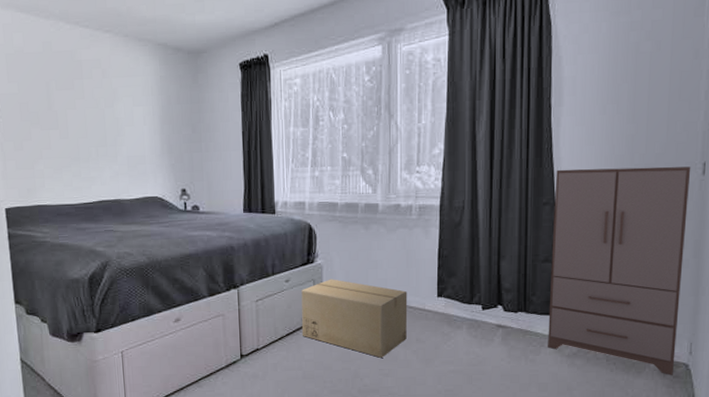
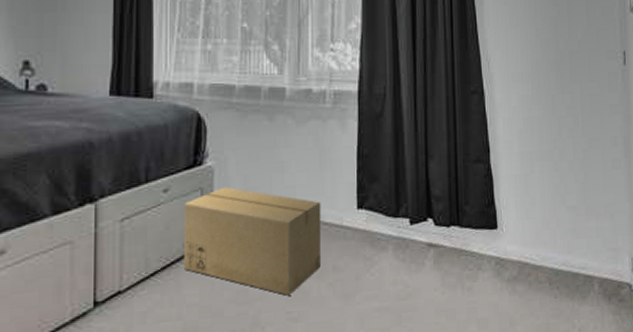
cabinet: present [548,166,691,375] -> none [482,53,618,299]

